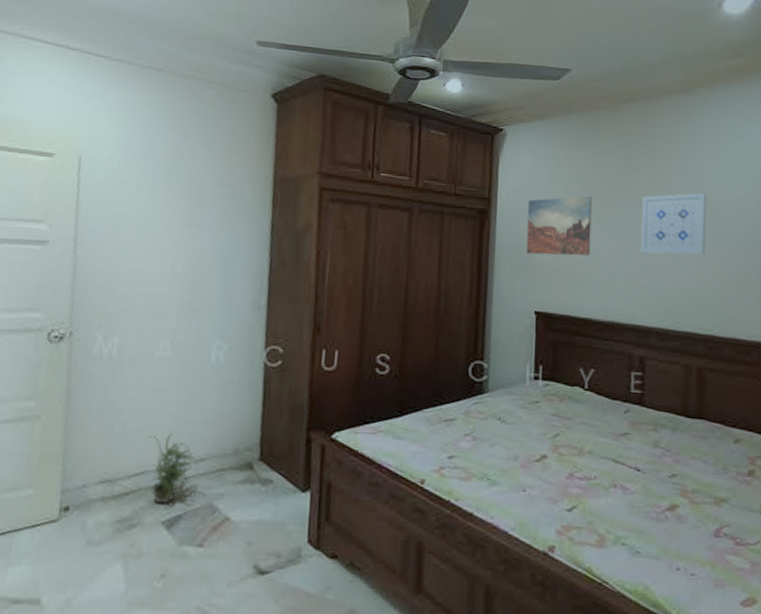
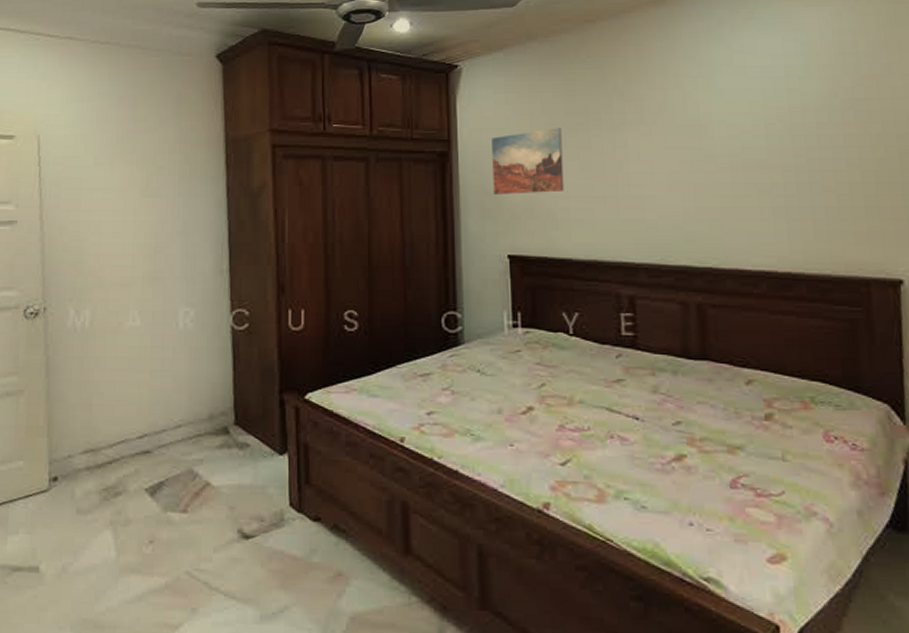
potted plant: present [146,432,199,504] -> none [126,400,176,472]
wall art: present [641,193,707,255] -> none [618,113,696,184]

